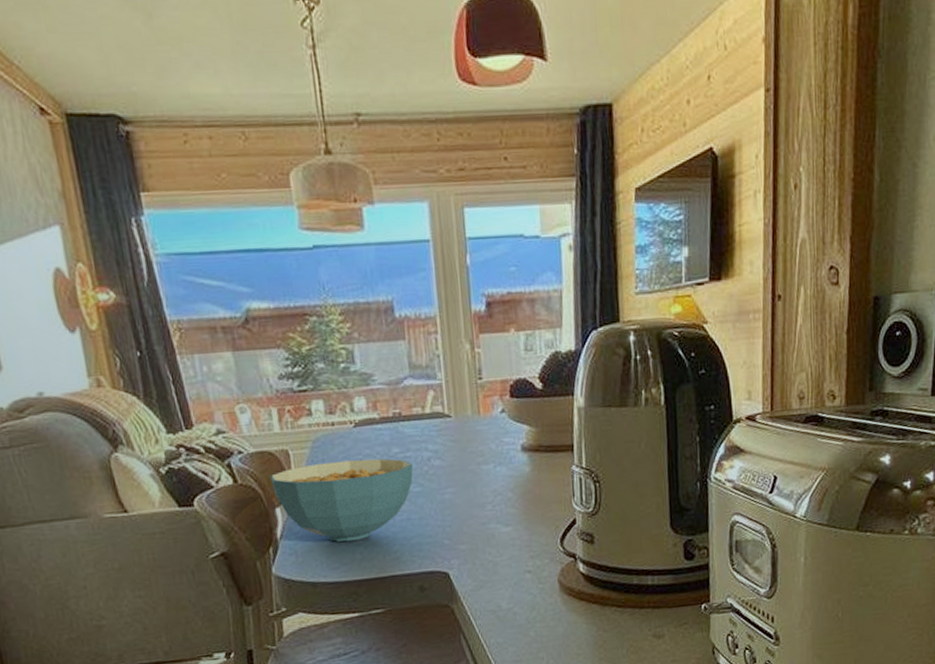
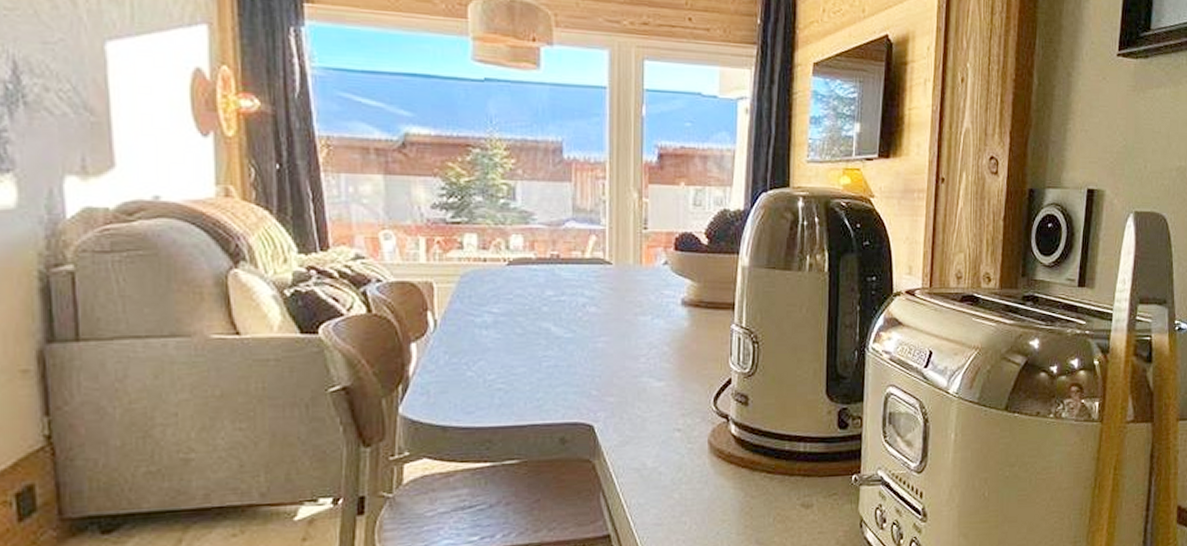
cereal bowl: present [270,458,414,542] -> none [409,299,567,385]

